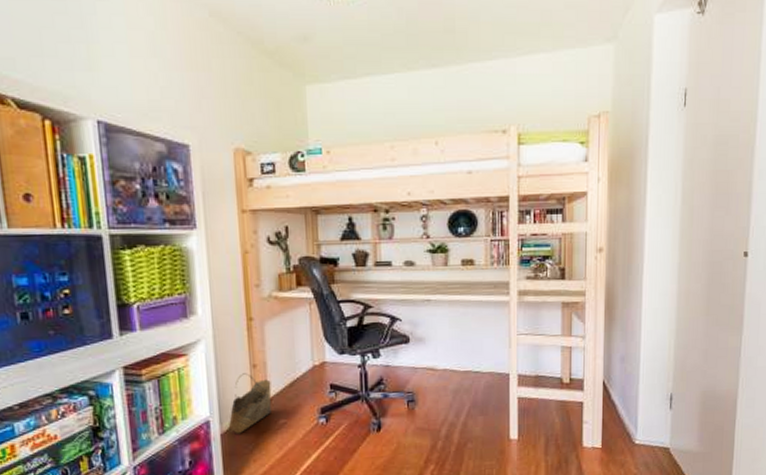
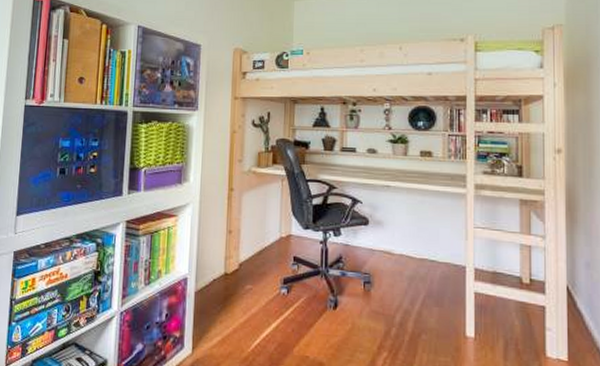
basket: present [228,373,272,434] -> none [202,237,243,294]

